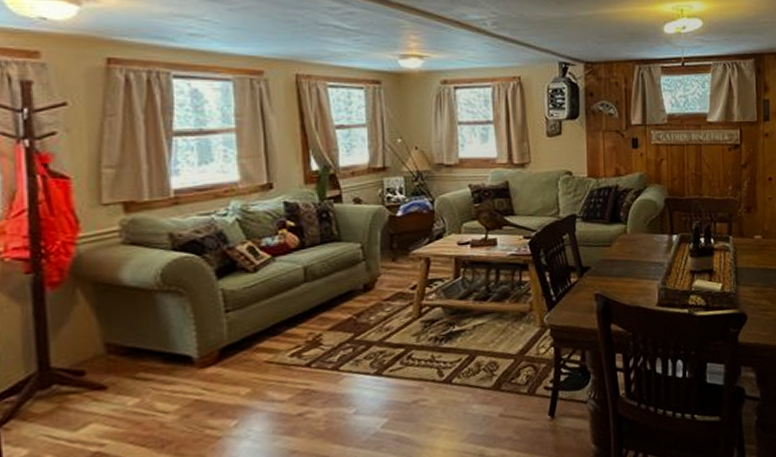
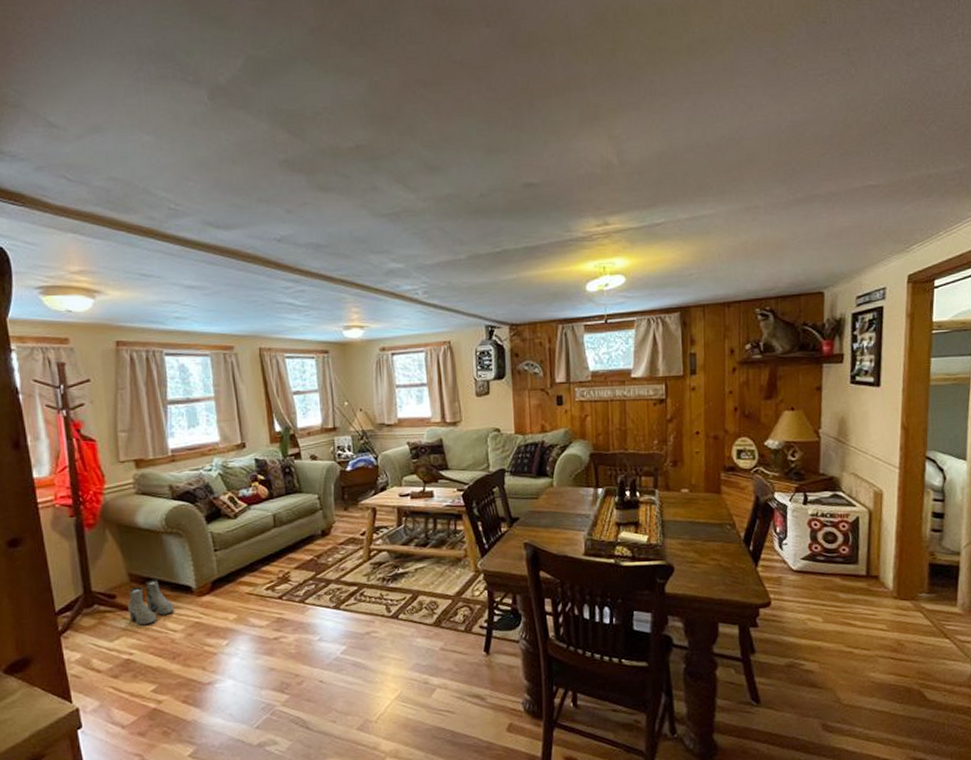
boots: none [100,349,167,408] -> present [127,579,175,626]

